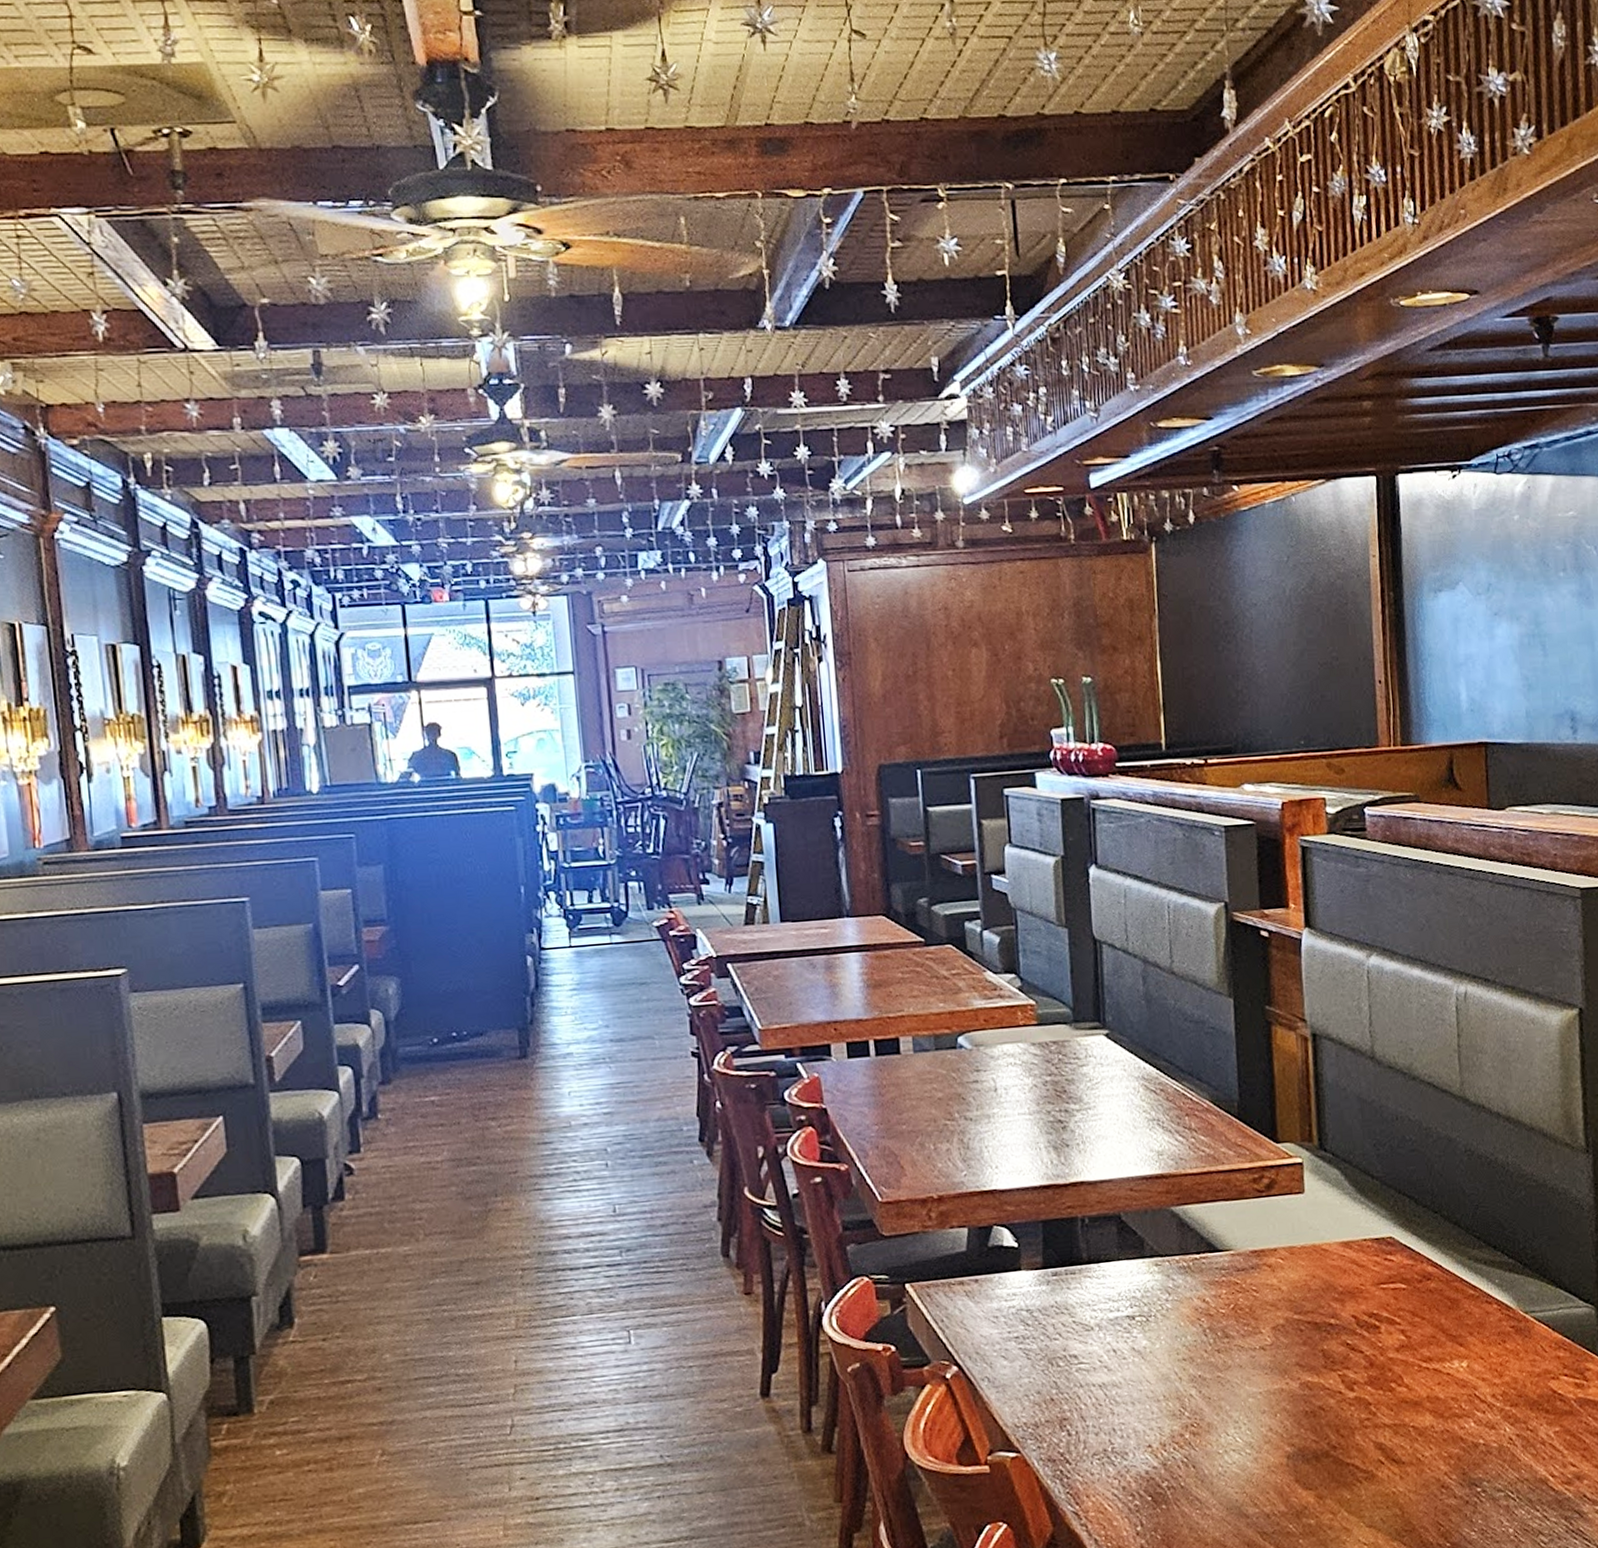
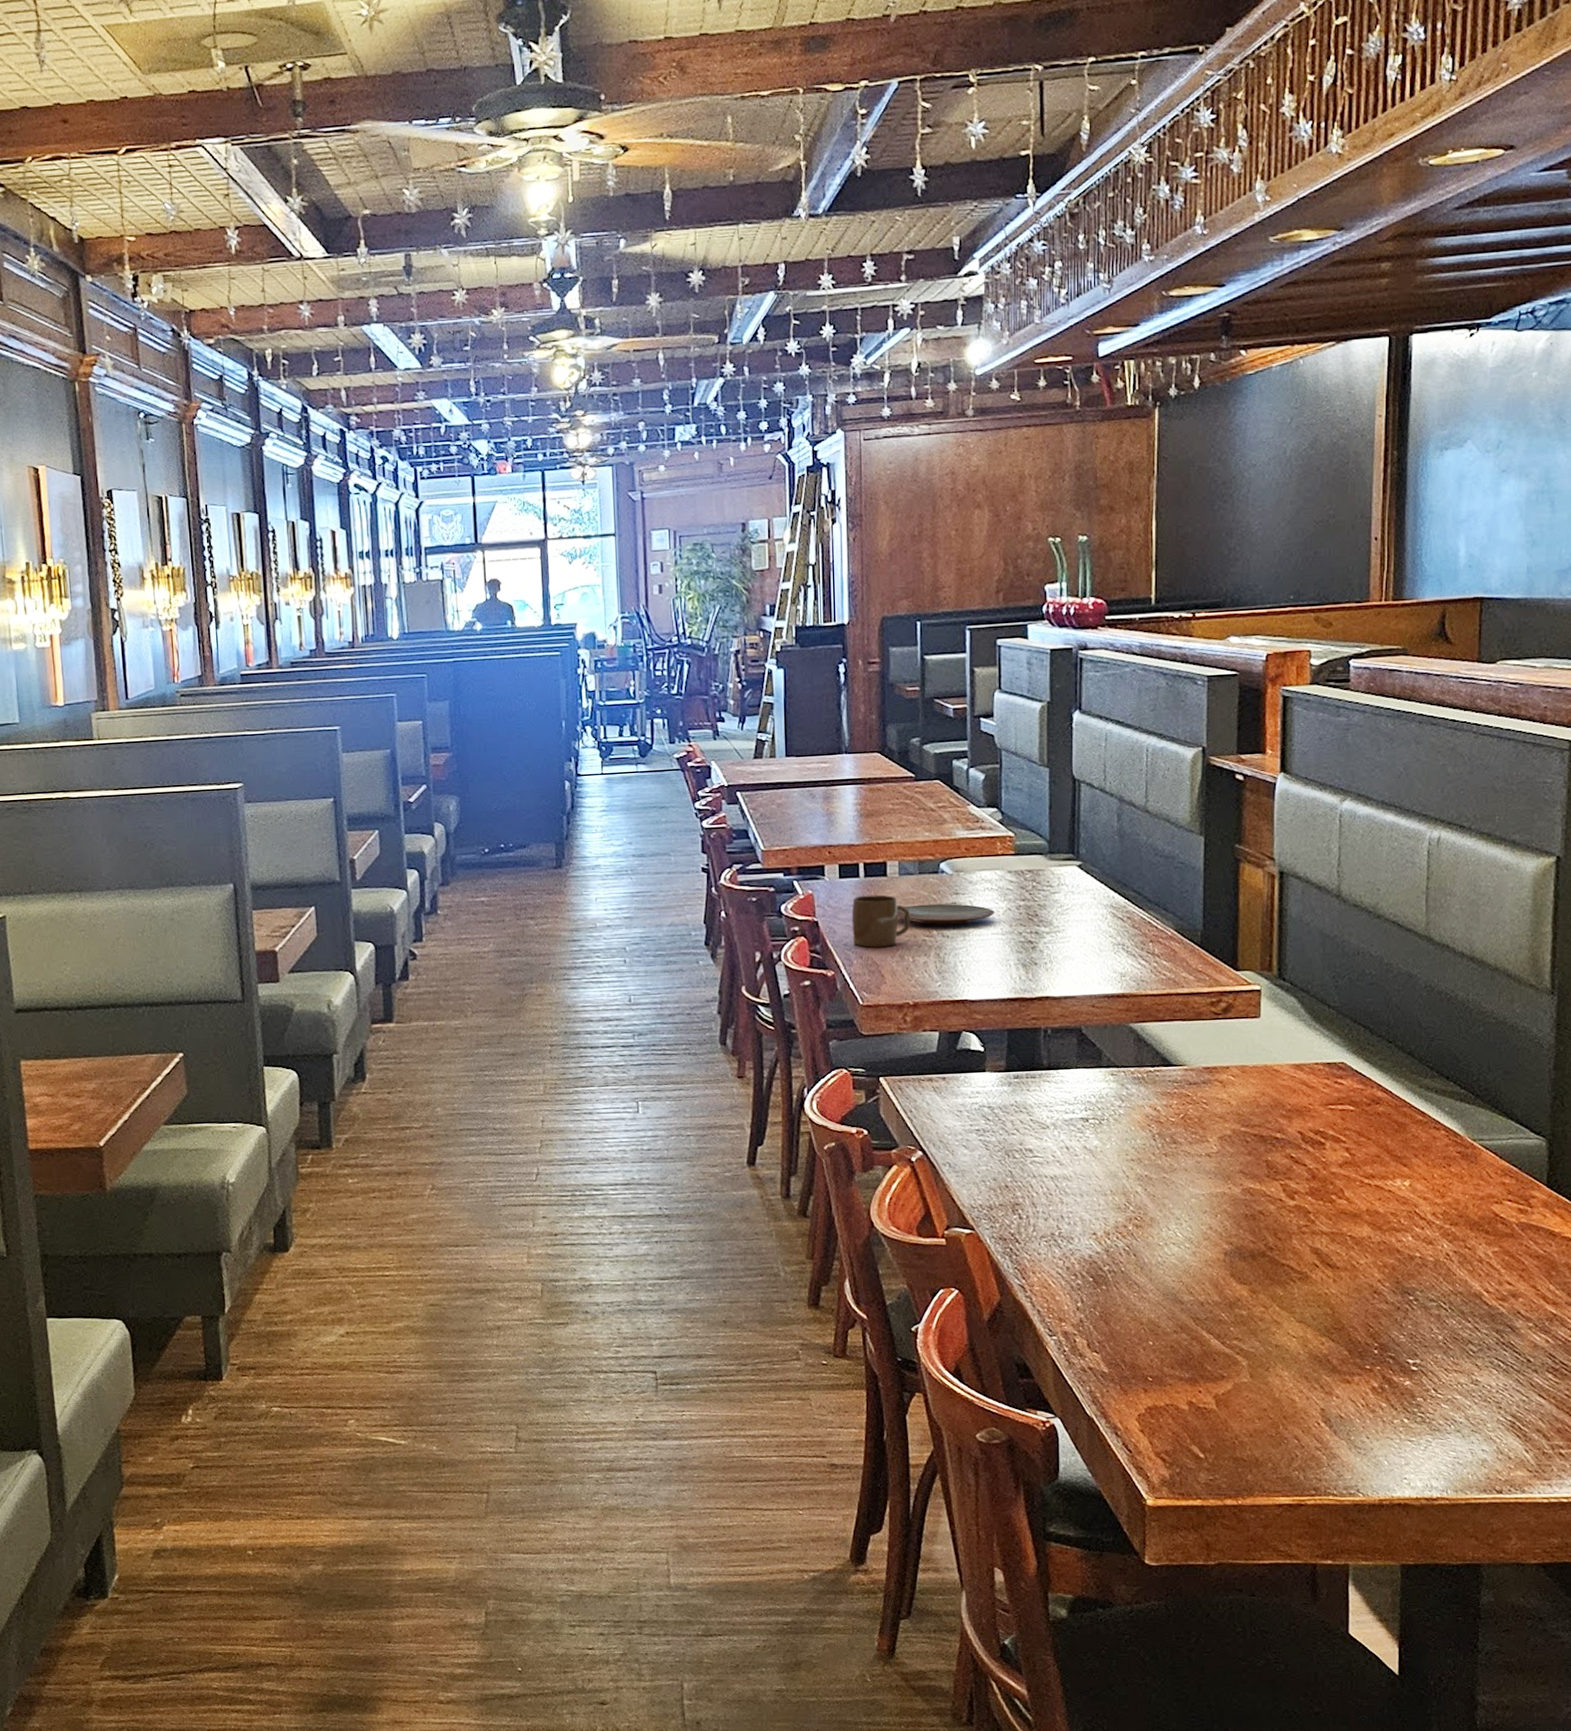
mug: none [863,1075,929,1136] -> present [851,894,911,948]
plate: none [914,1082,1020,1107] -> present [897,903,994,926]

